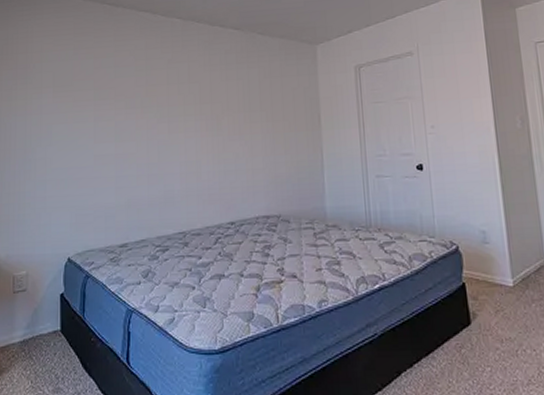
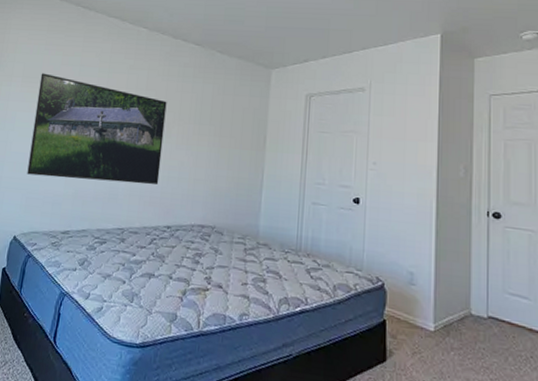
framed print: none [73,80,216,190] -> present [27,73,167,185]

